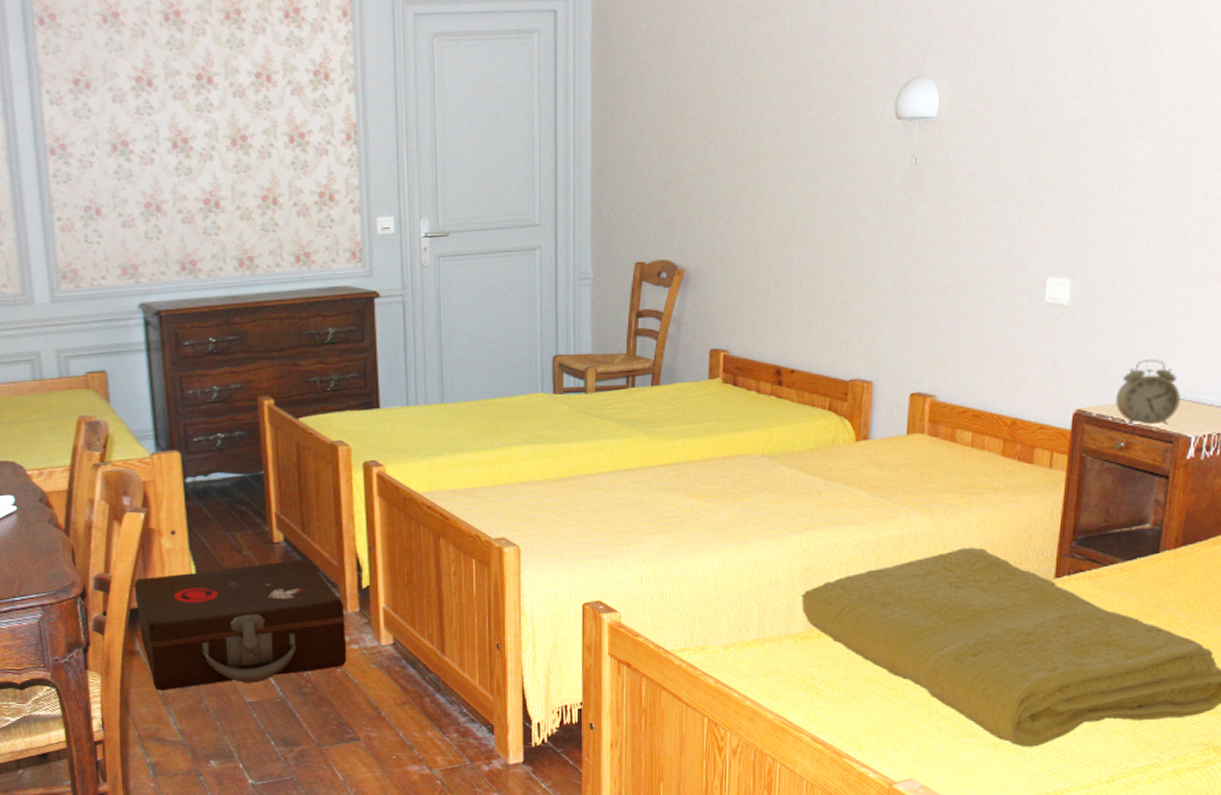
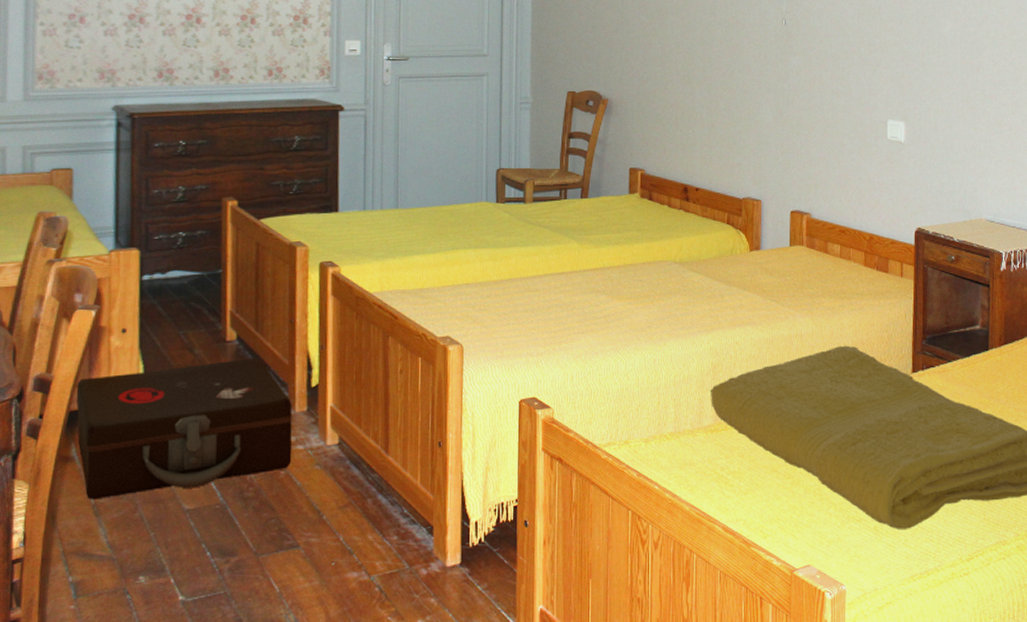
alarm clock: present [1115,359,1180,427] -> none [945,188,991,243]

